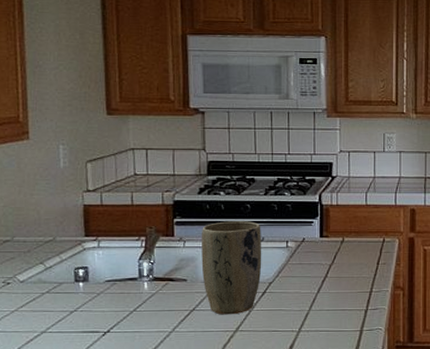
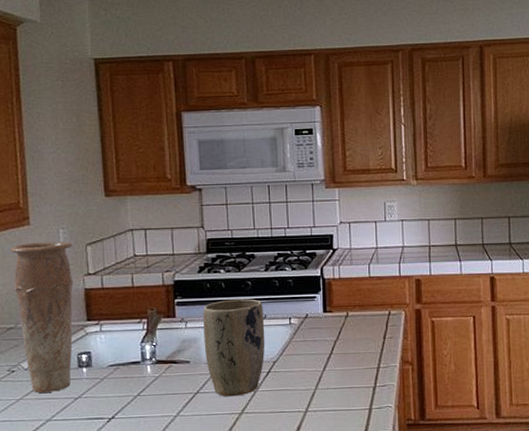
vase: none [8,157,73,305] -> present [10,241,73,393]

